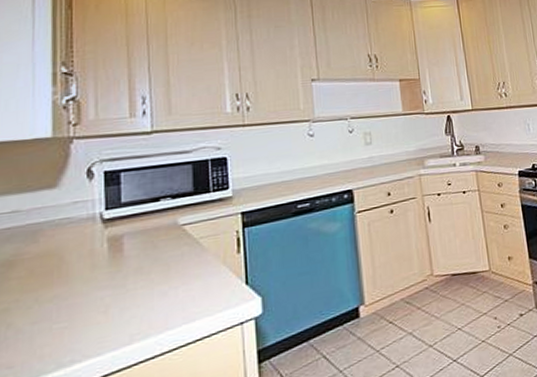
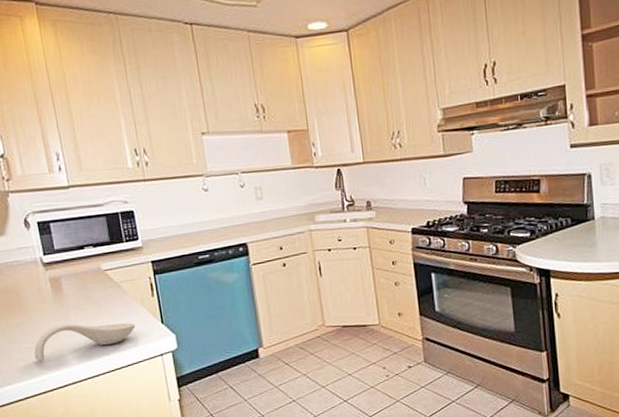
spoon rest: none [67,286,212,345] -> present [34,322,135,361]

